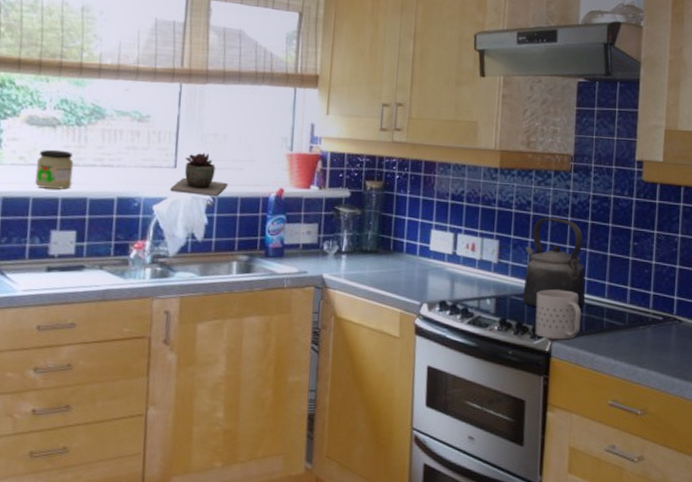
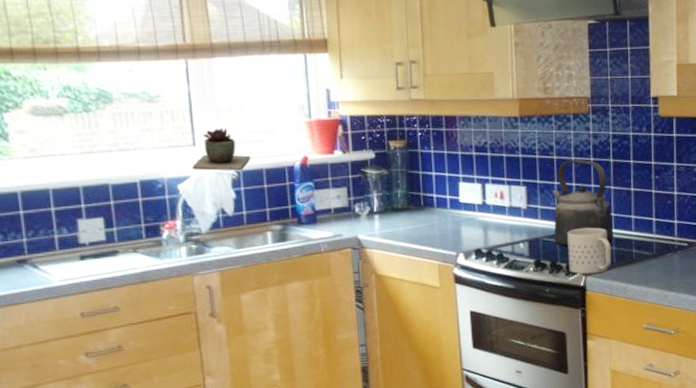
jar: present [35,149,74,190] -> none [49,138,90,179]

